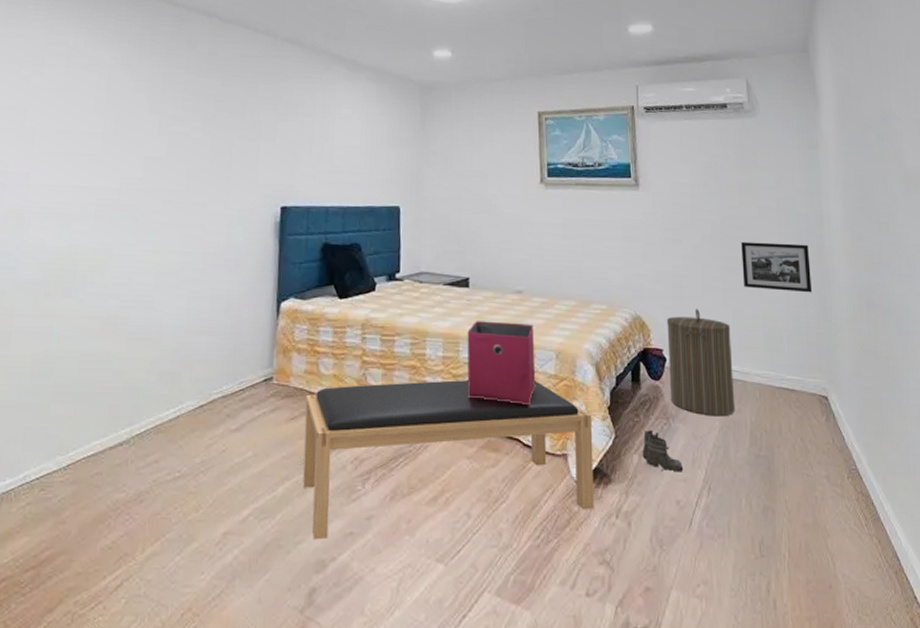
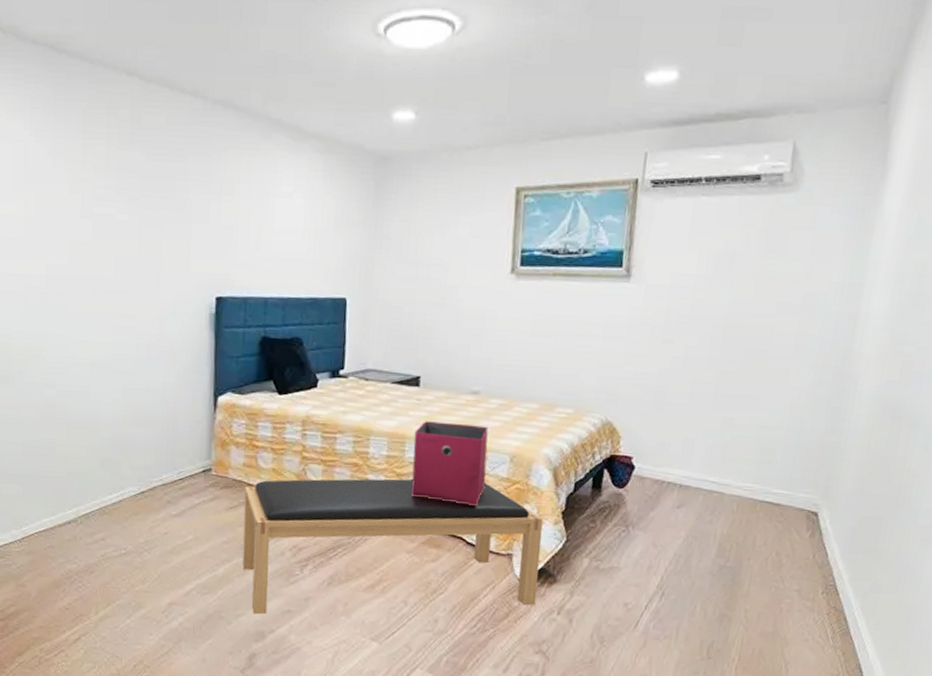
boots: present [642,429,684,472] -> none [593,535,637,577]
laundry hamper: present [667,309,735,417] -> none [634,416,717,527]
picture frame: present [741,241,812,293] -> none [741,343,832,403]

